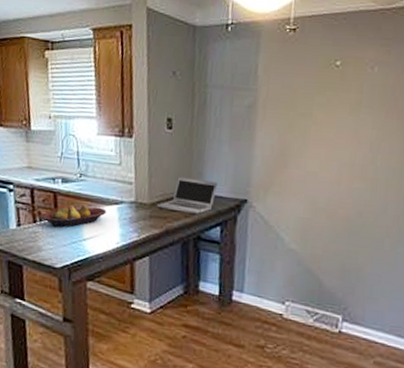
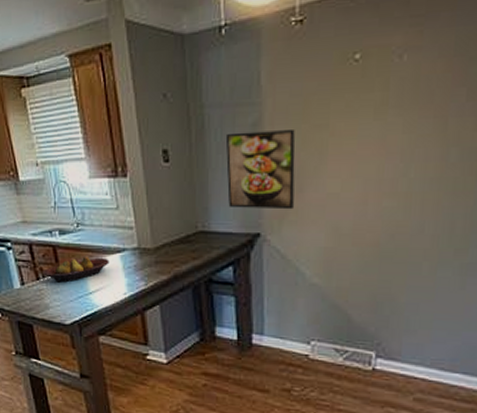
laptop: present [156,177,217,214] -> none [161,215,225,255]
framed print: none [221,111,283,182] -> present [225,128,296,210]

